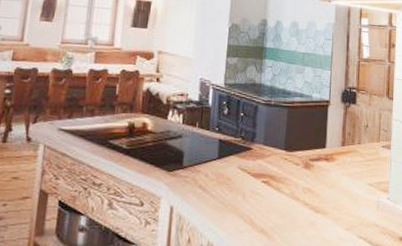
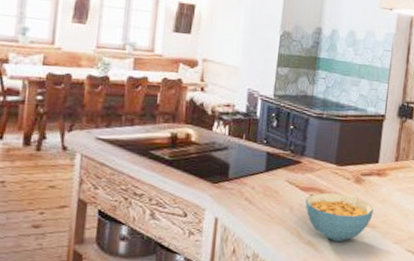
cereal bowl: none [256,178,324,229] -> present [305,192,374,241]

